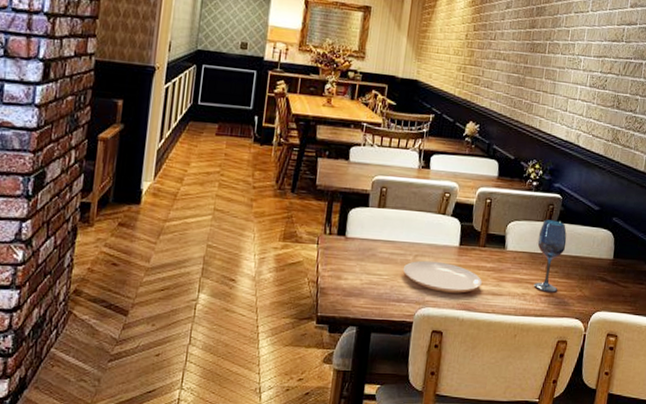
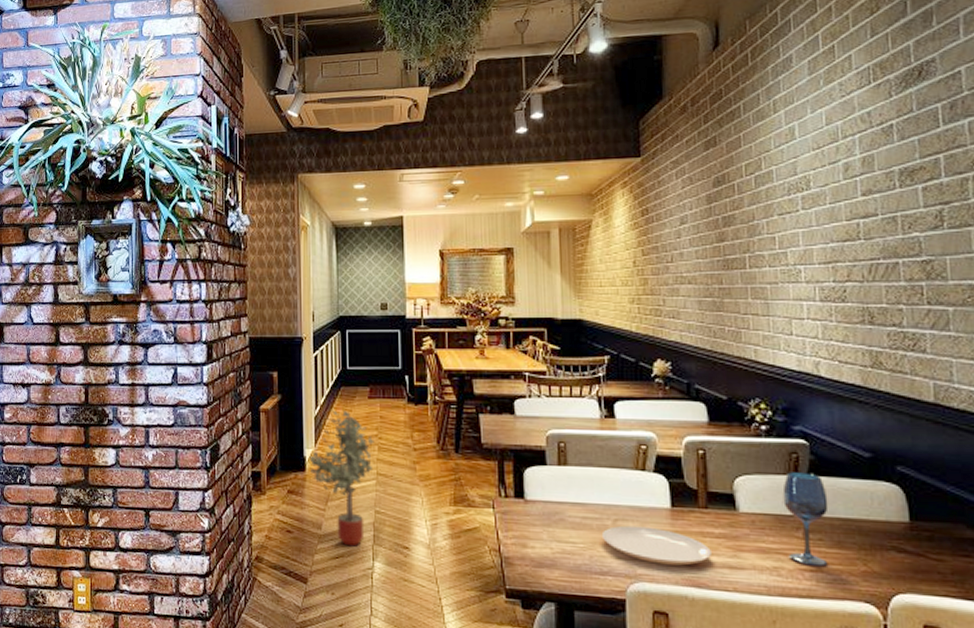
potted tree: none [146,144,216,279] -> present [309,410,374,547]

